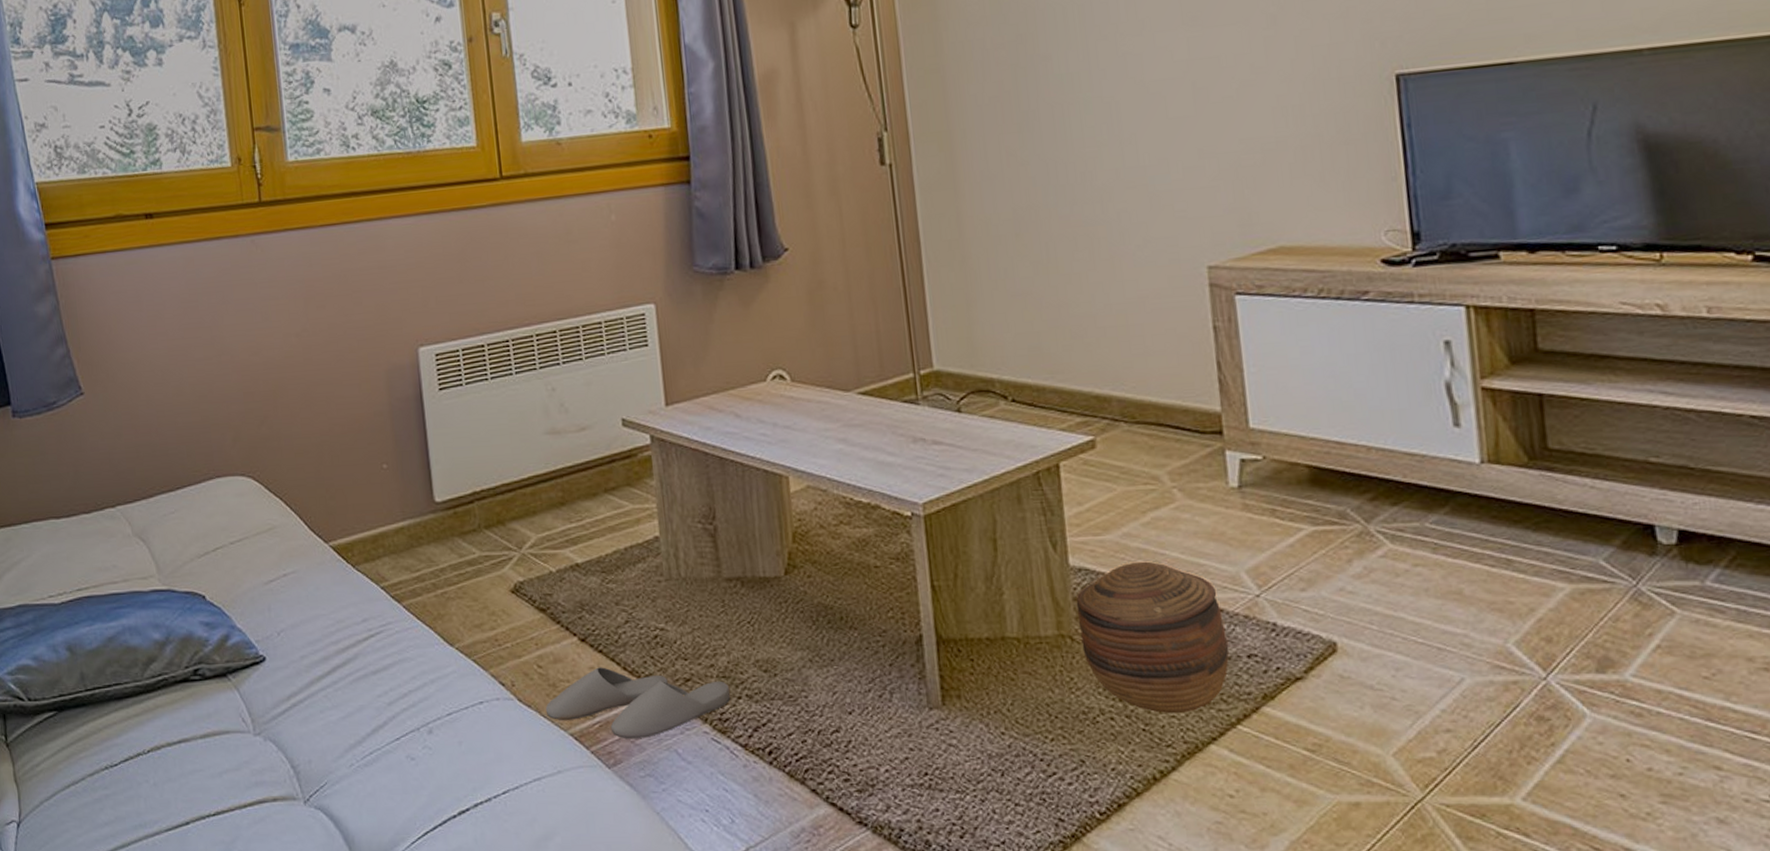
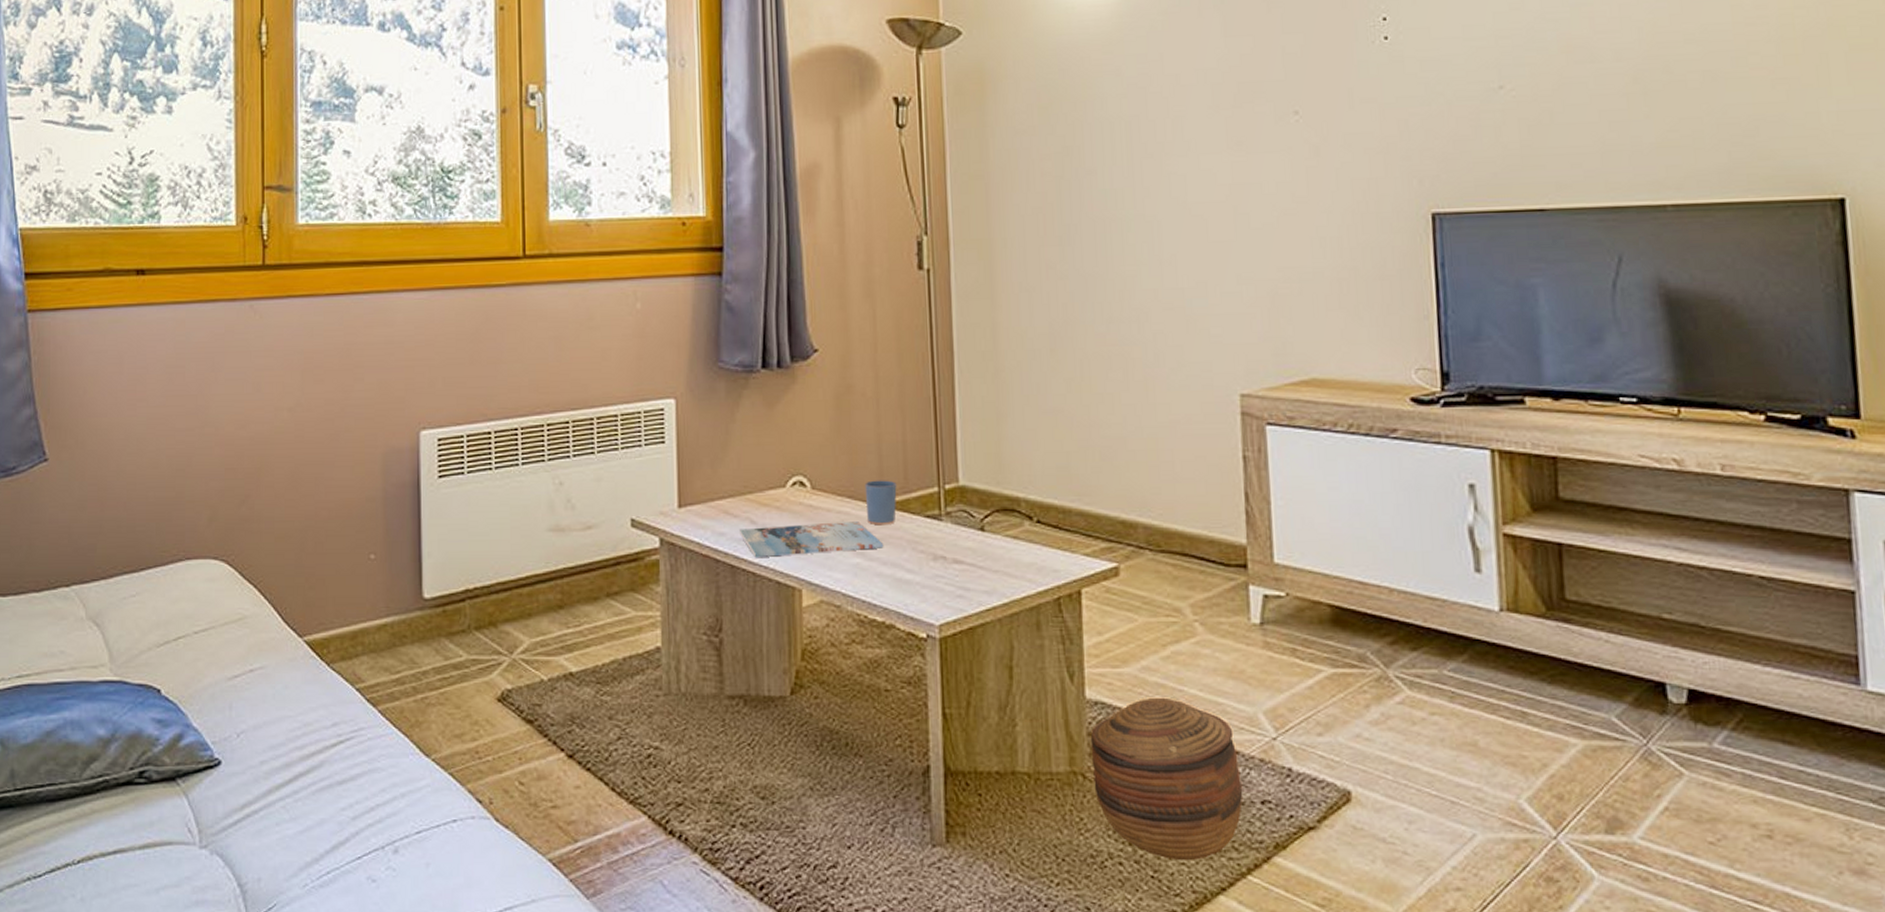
slippers: present [545,667,731,739] -> none [524,787,724,868]
magazine: none [724,410,865,448] -> present [738,522,884,557]
mug: none [842,369,874,413] -> present [865,480,897,526]

